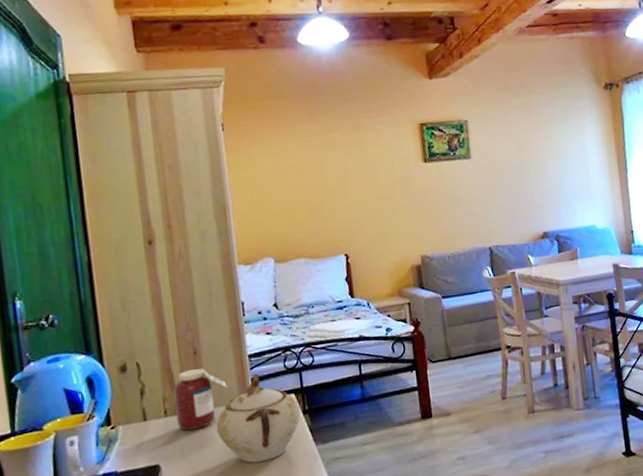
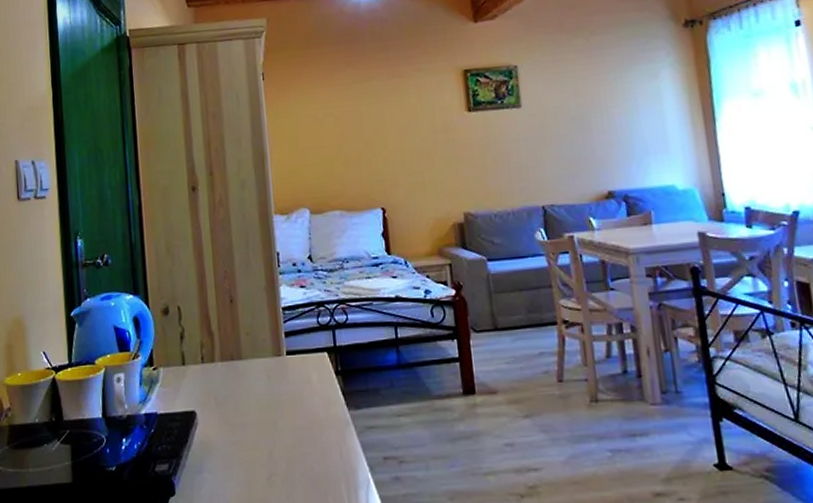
jar: present [173,369,229,431] -> none [210,318,262,380]
sugar bowl: present [216,374,301,463] -> none [249,328,334,421]

